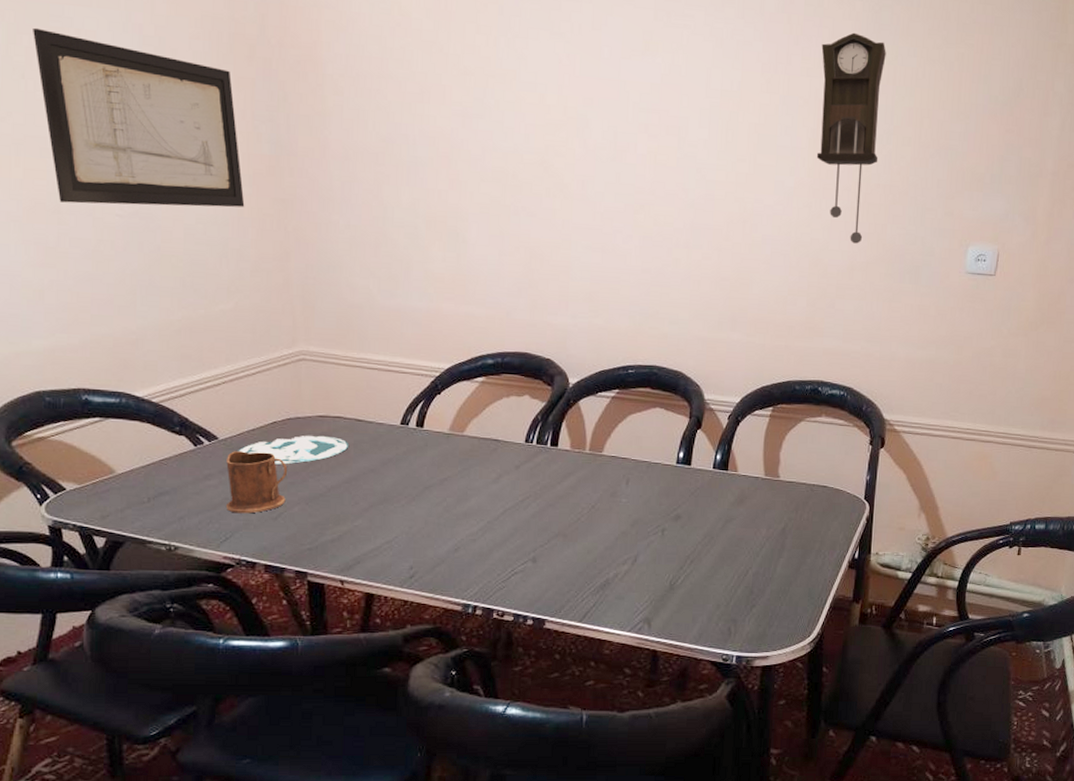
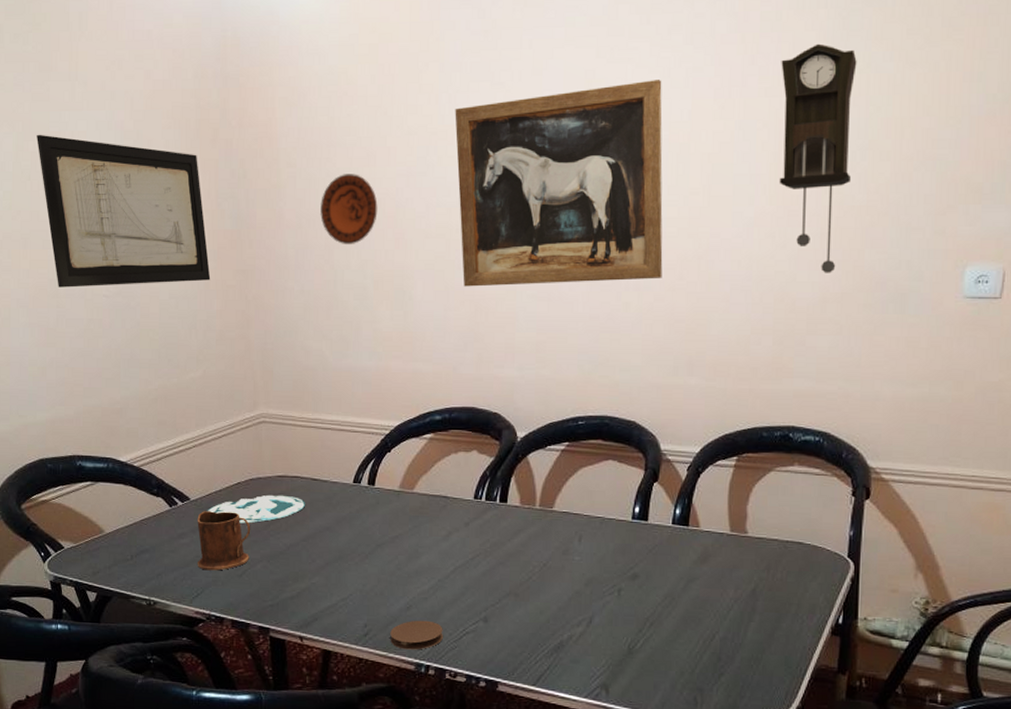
decorative plate: none [369,108,432,181] -> present [320,174,378,244]
coaster: none [437,561,491,591] -> present [390,620,443,650]
wall art: none [513,48,715,239] -> present [455,80,663,287]

